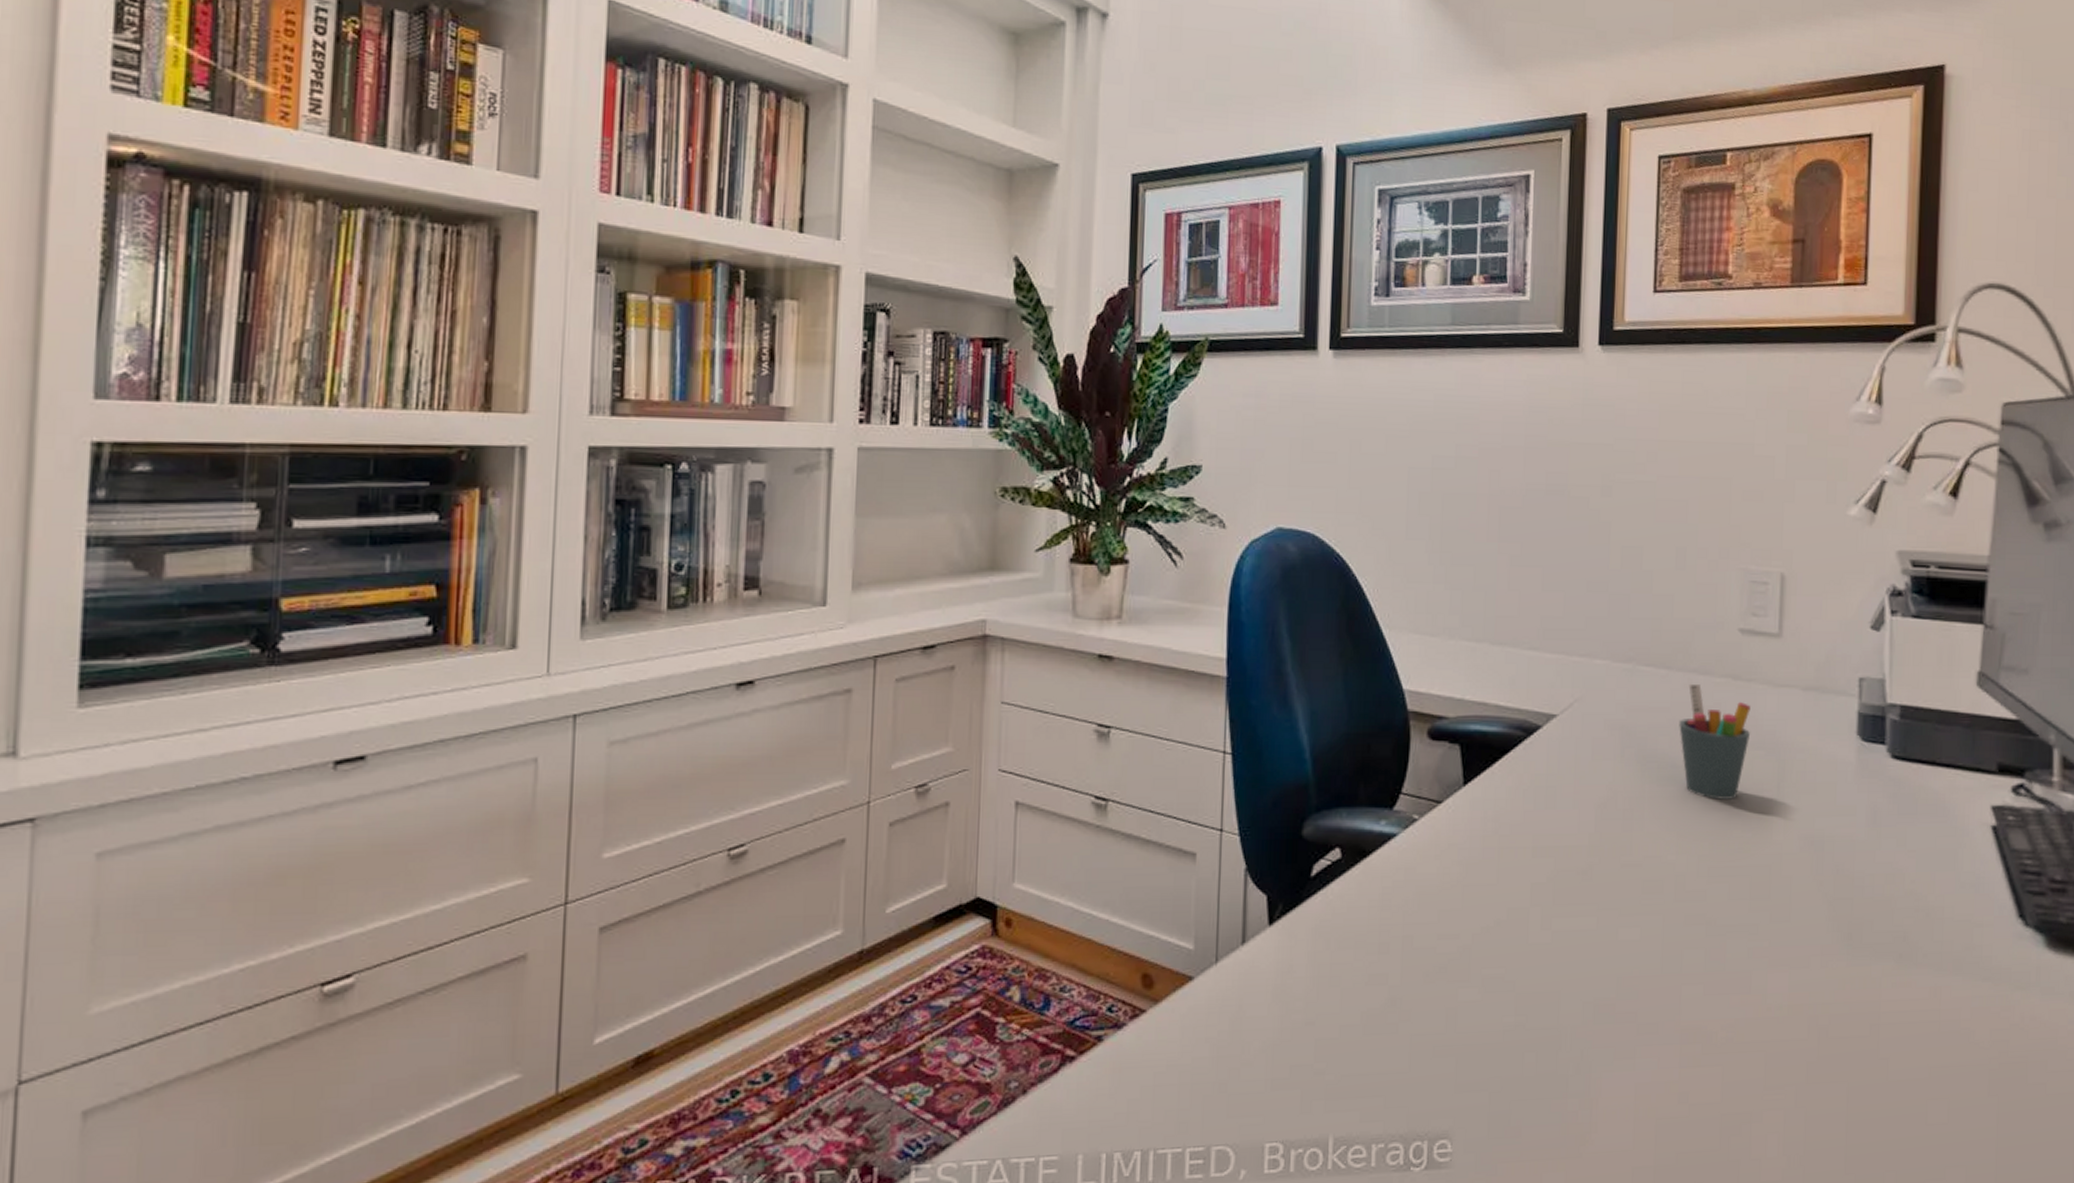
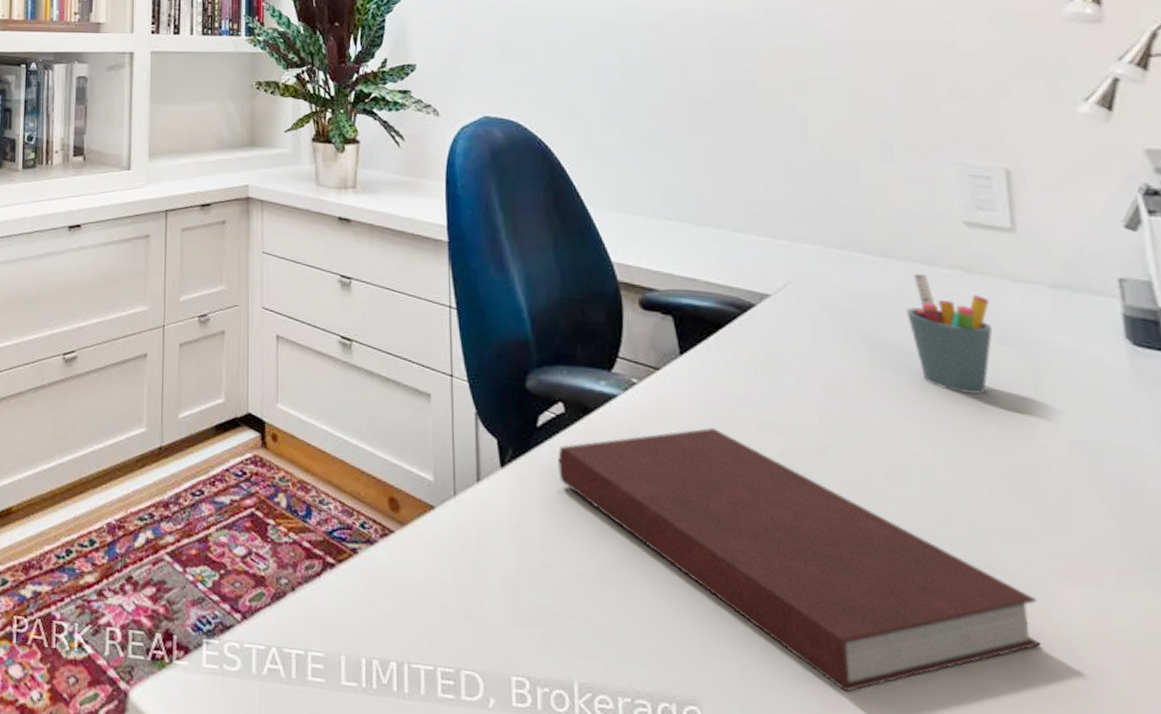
notebook: none [1330,858,1754,1101] -> present [558,427,1041,693]

